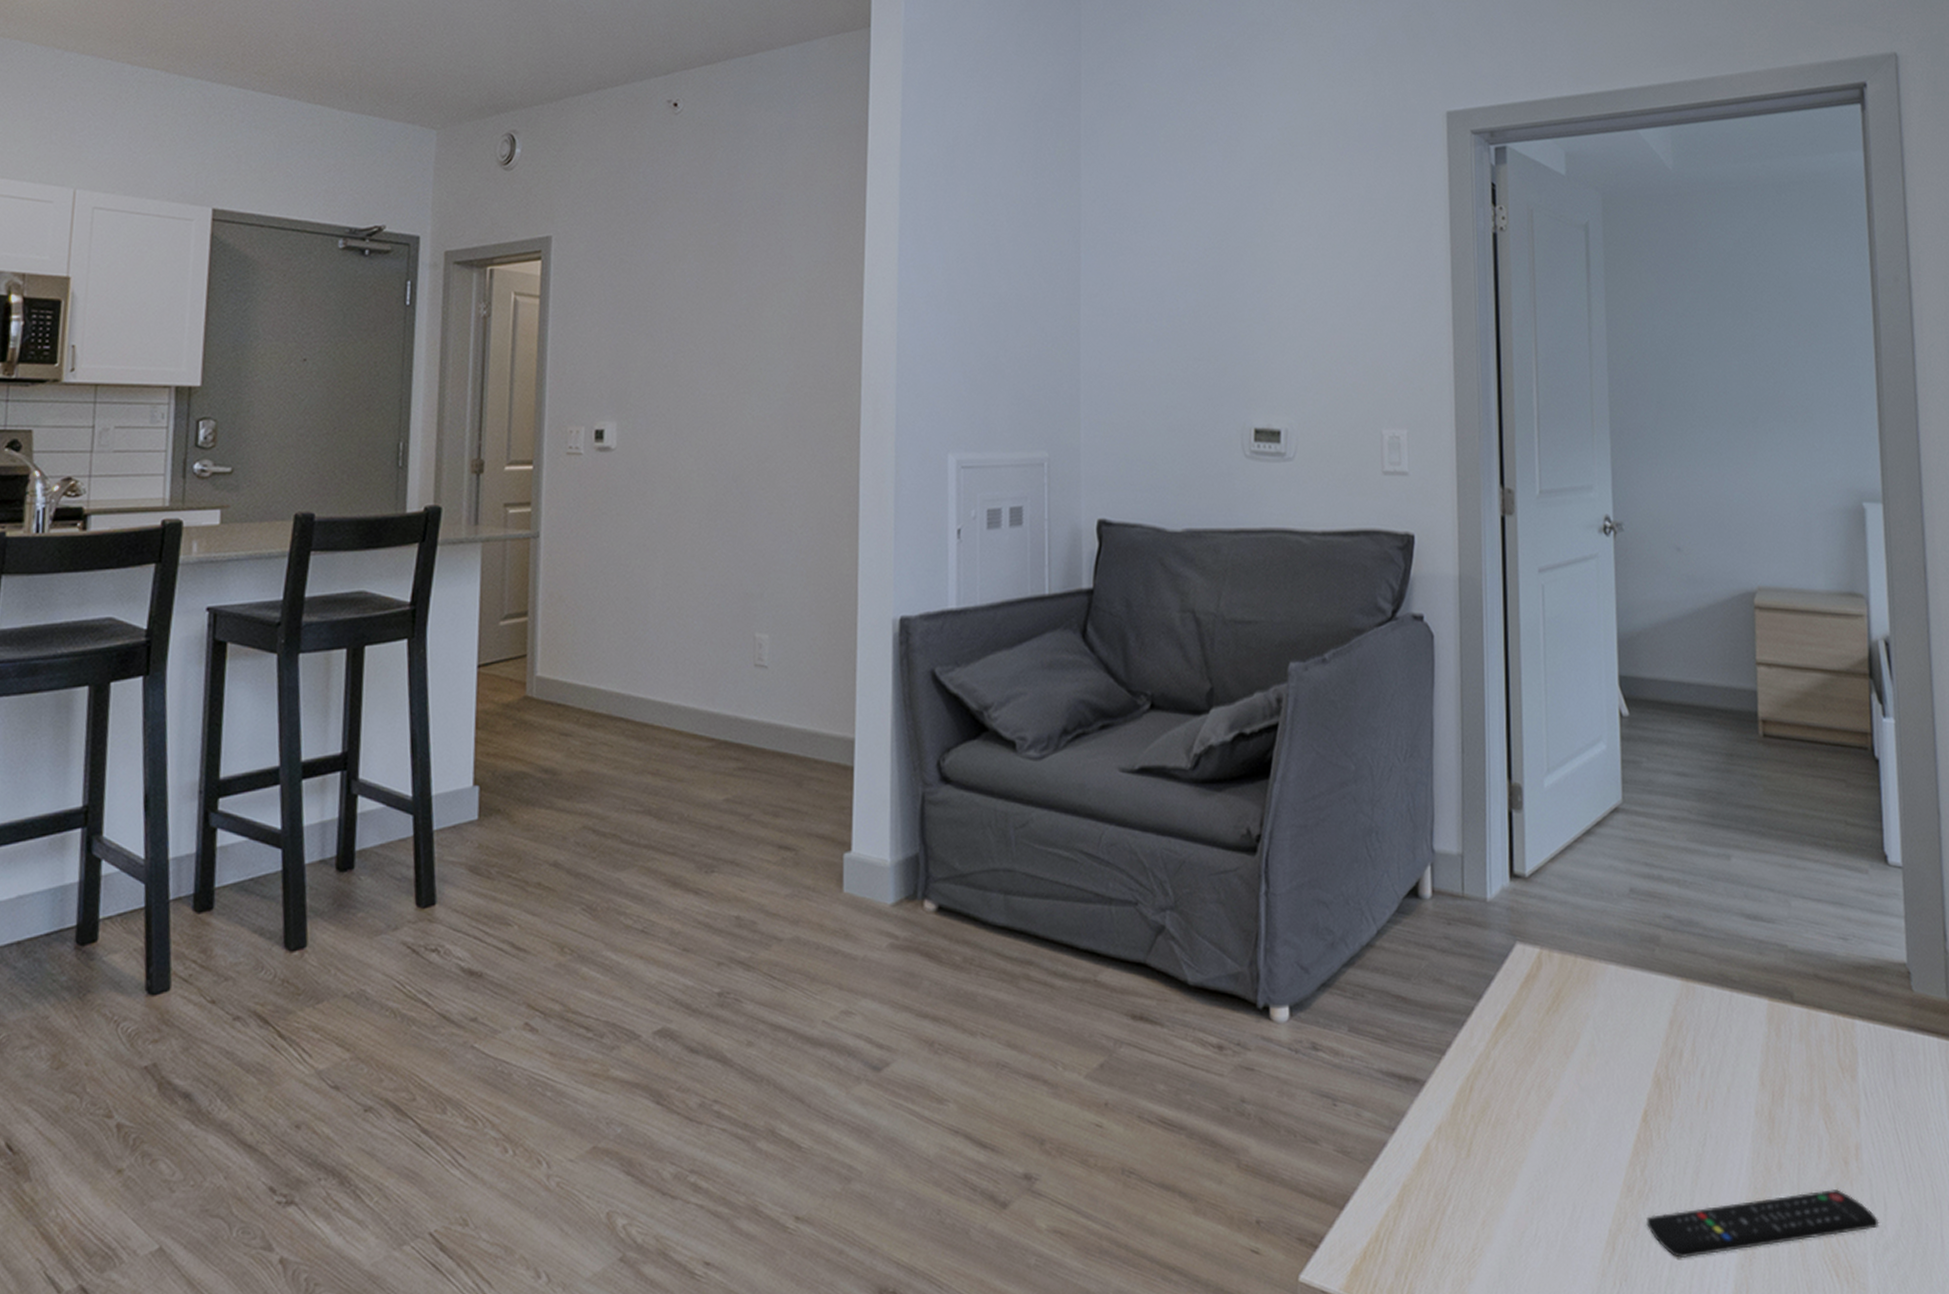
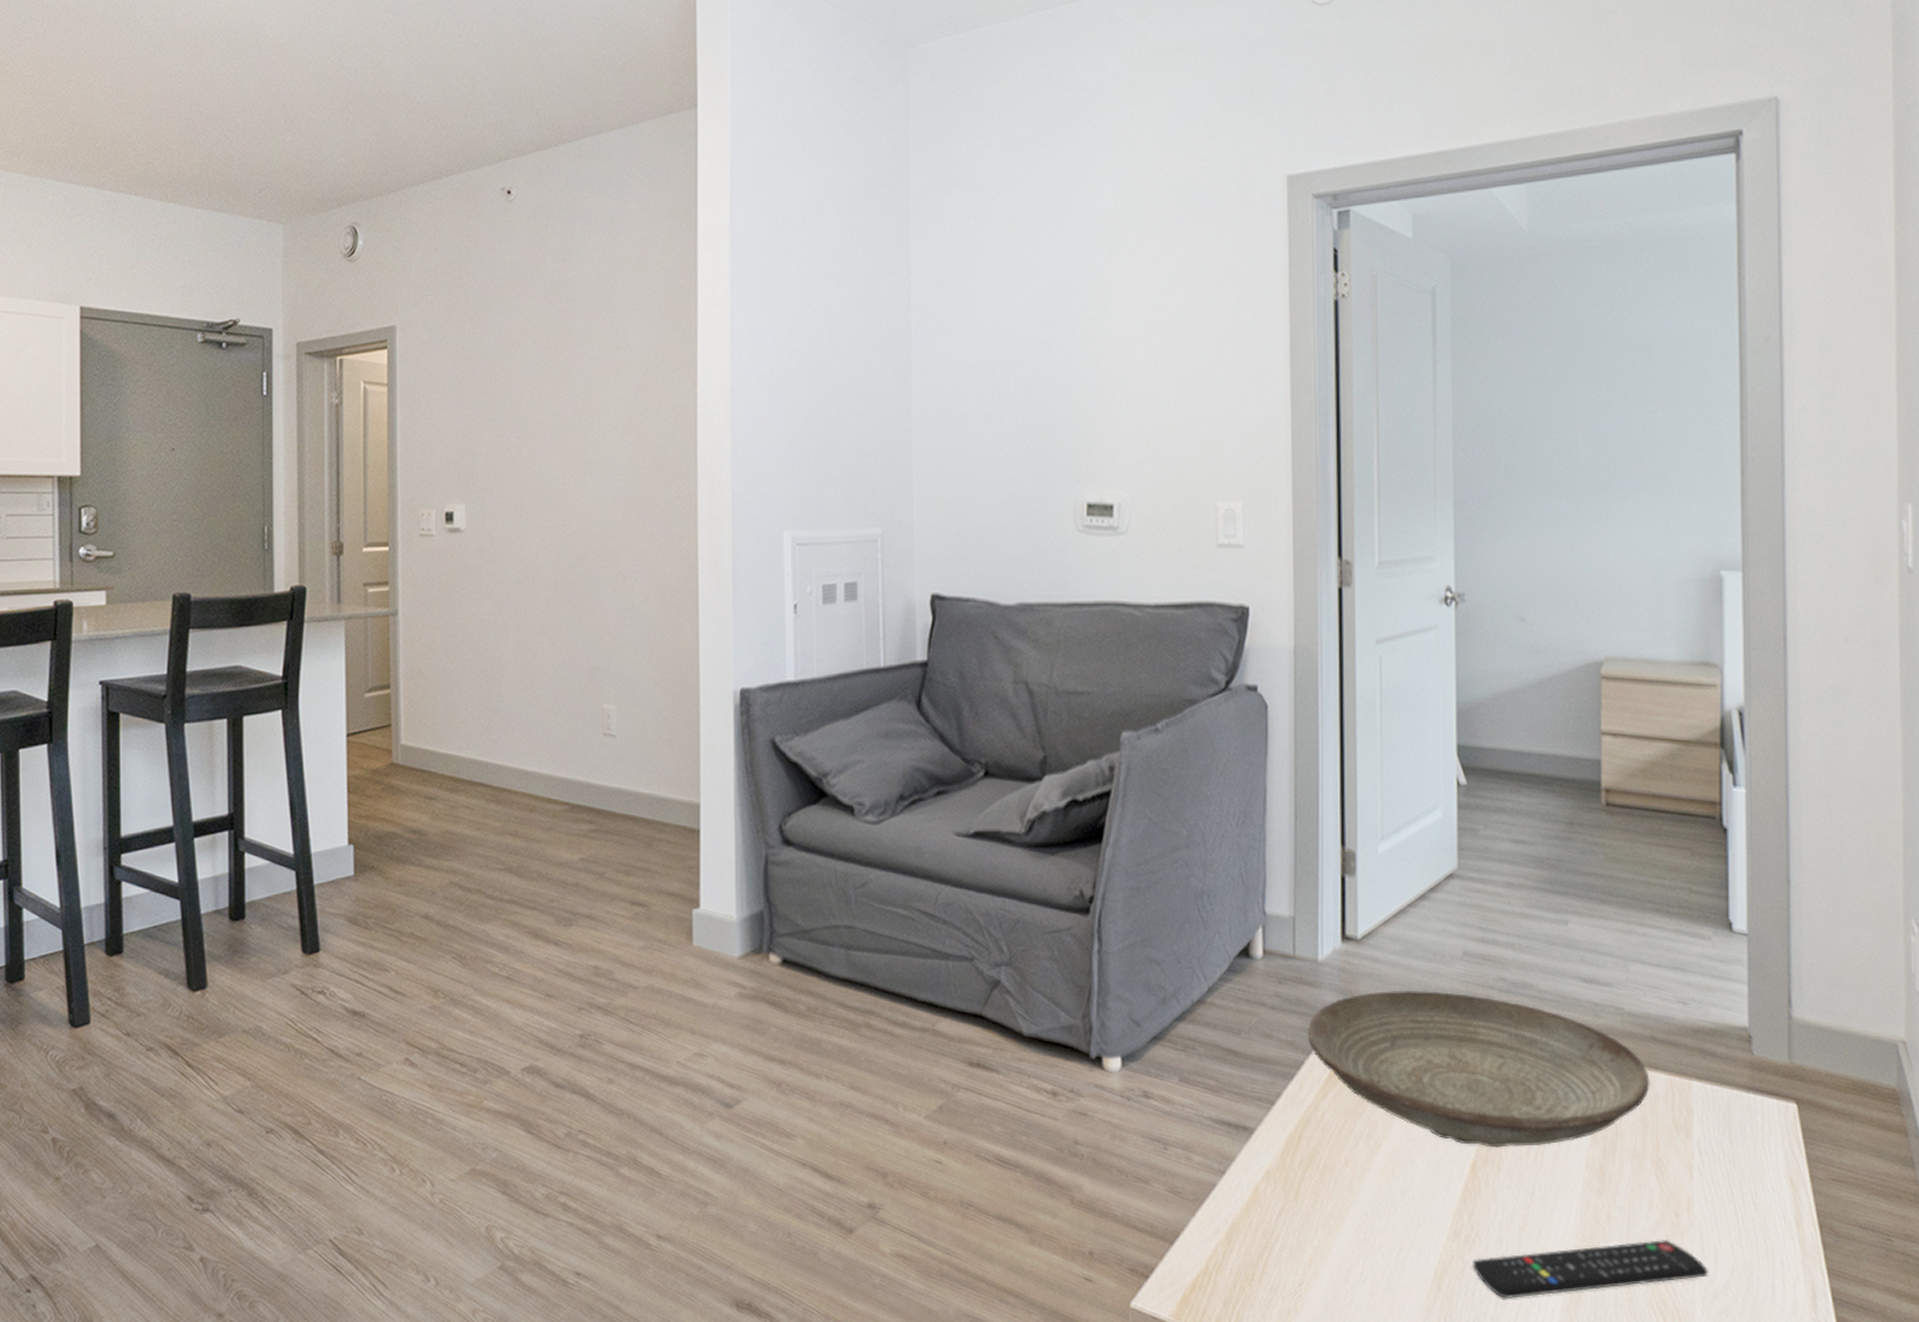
decorative bowl: none [1478,929,1816,1095] -> present [1308,990,1651,1148]

